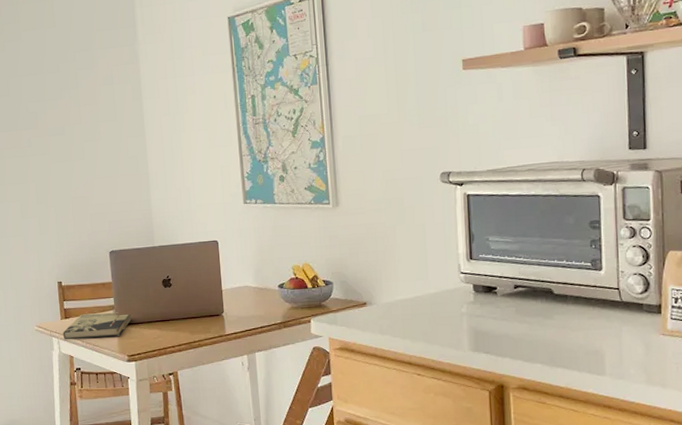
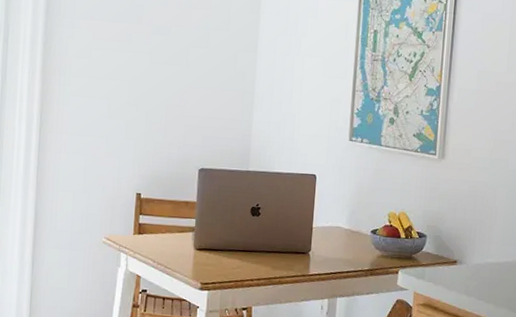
book: present [63,312,132,340] -> none [133,232,212,261]

